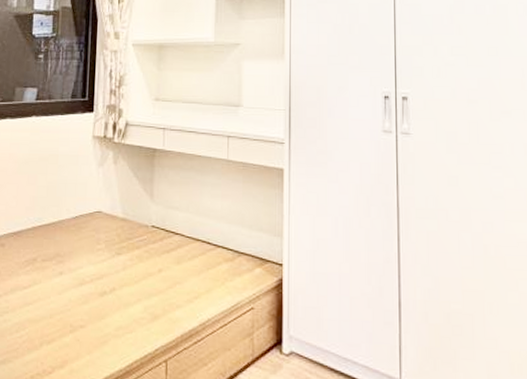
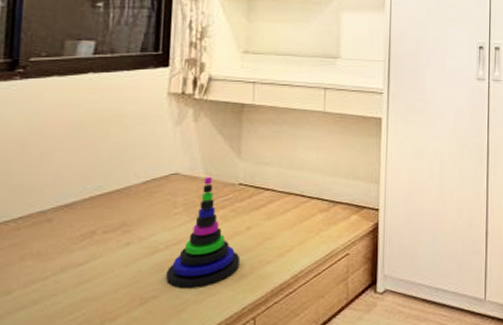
stacking toy: none [91,216,154,323] -> present [166,176,241,289]

